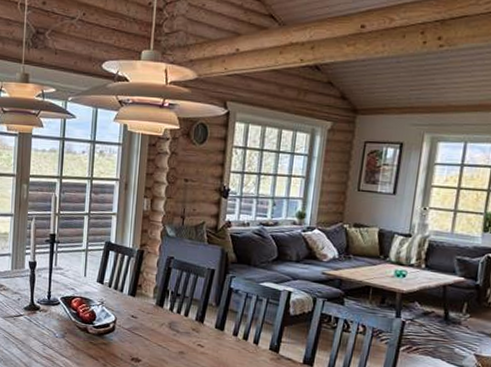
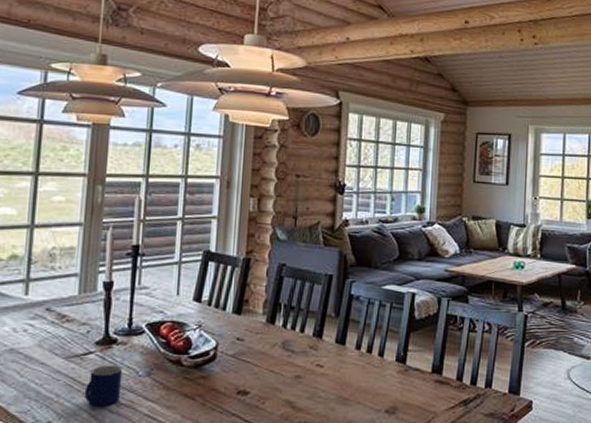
mug: none [17,325,44,357] -> present [84,365,123,407]

